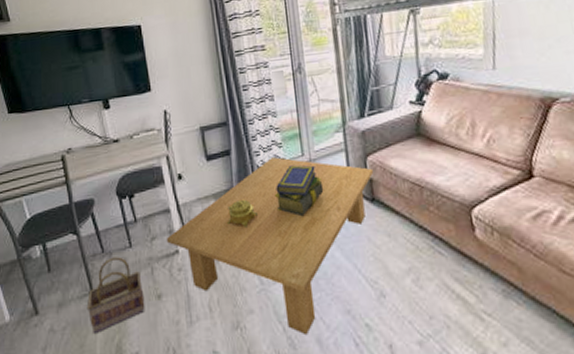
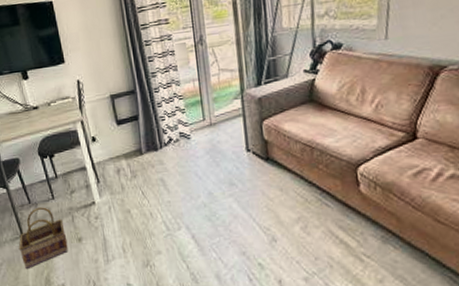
coffee table: present [167,157,374,336] -> none [84,121,269,272]
decorative box: present [226,199,259,228] -> none [136,158,165,183]
stack of books: present [275,165,324,217] -> none [179,128,223,174]

